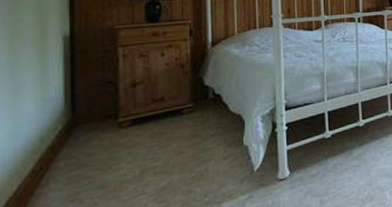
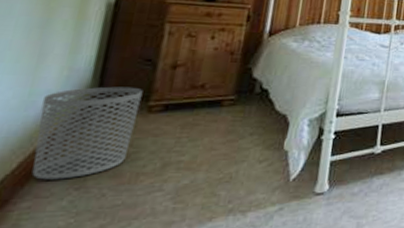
waste bin: none [27,107,111,198] -> present [32,86,143,180]

